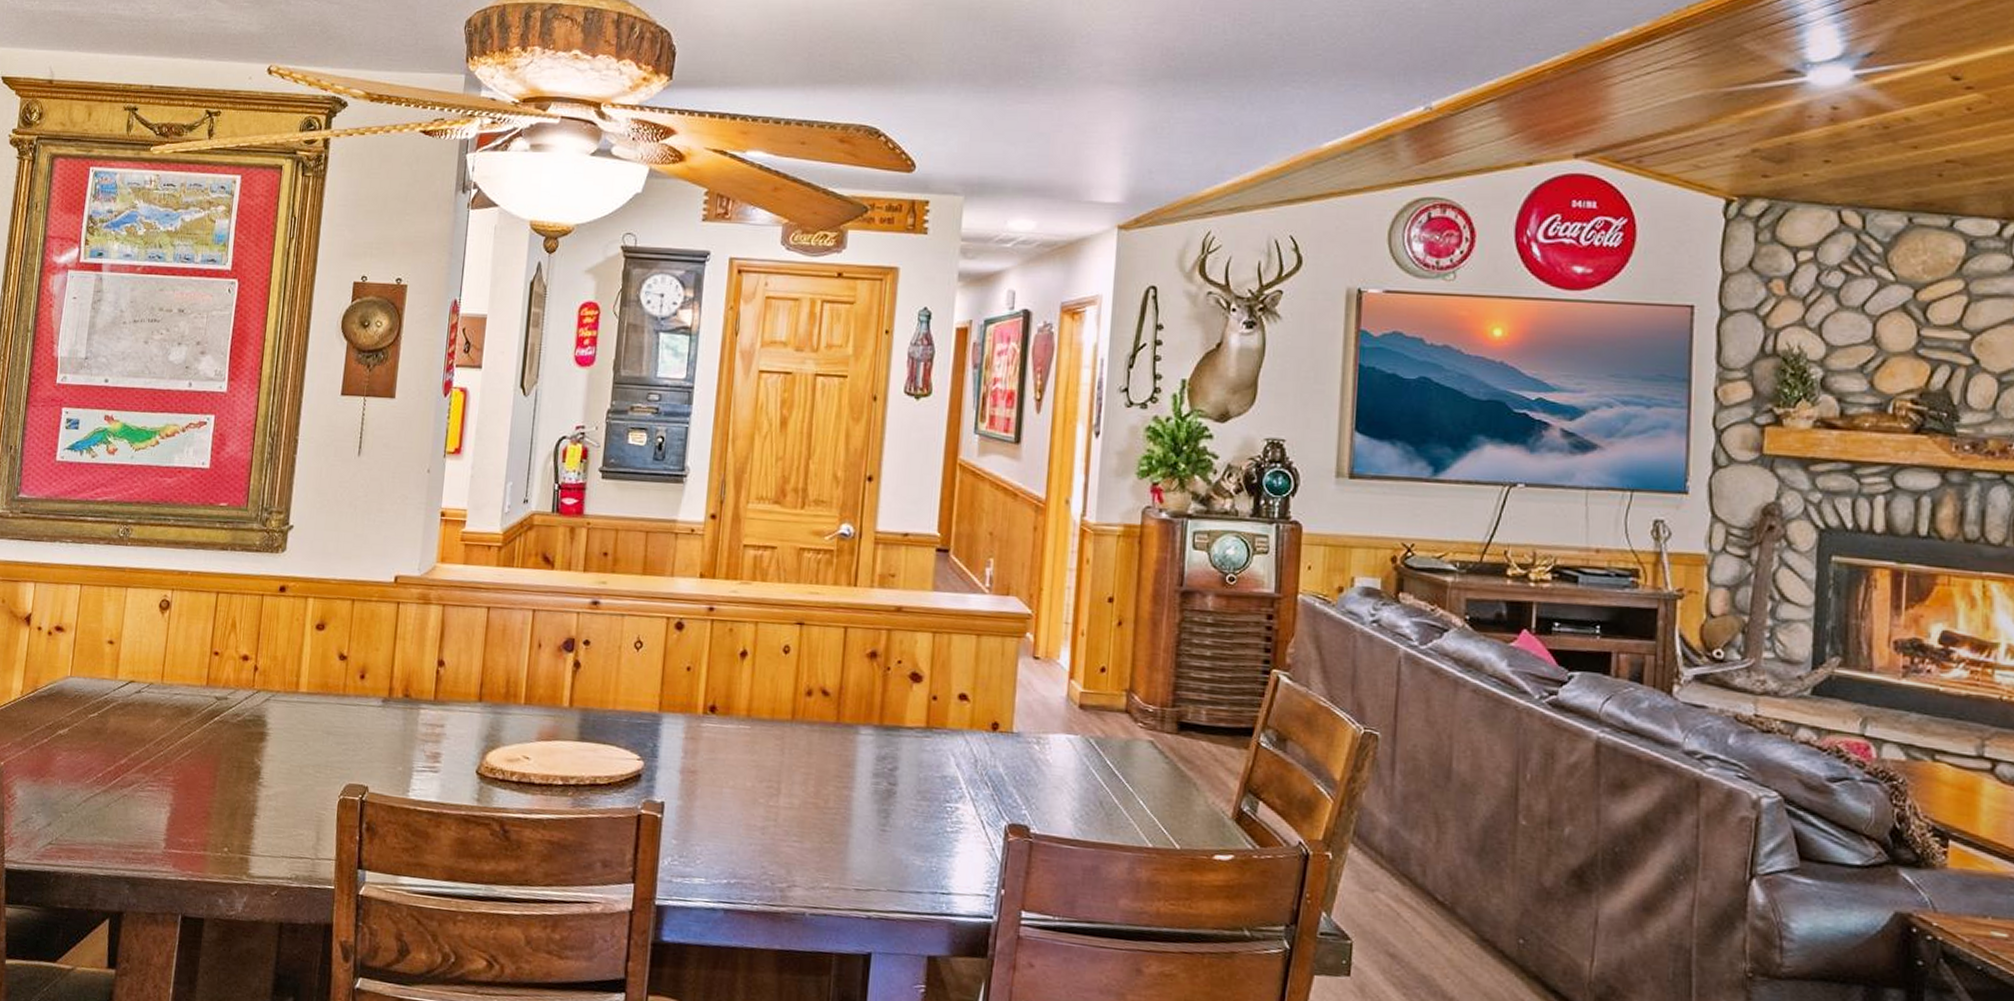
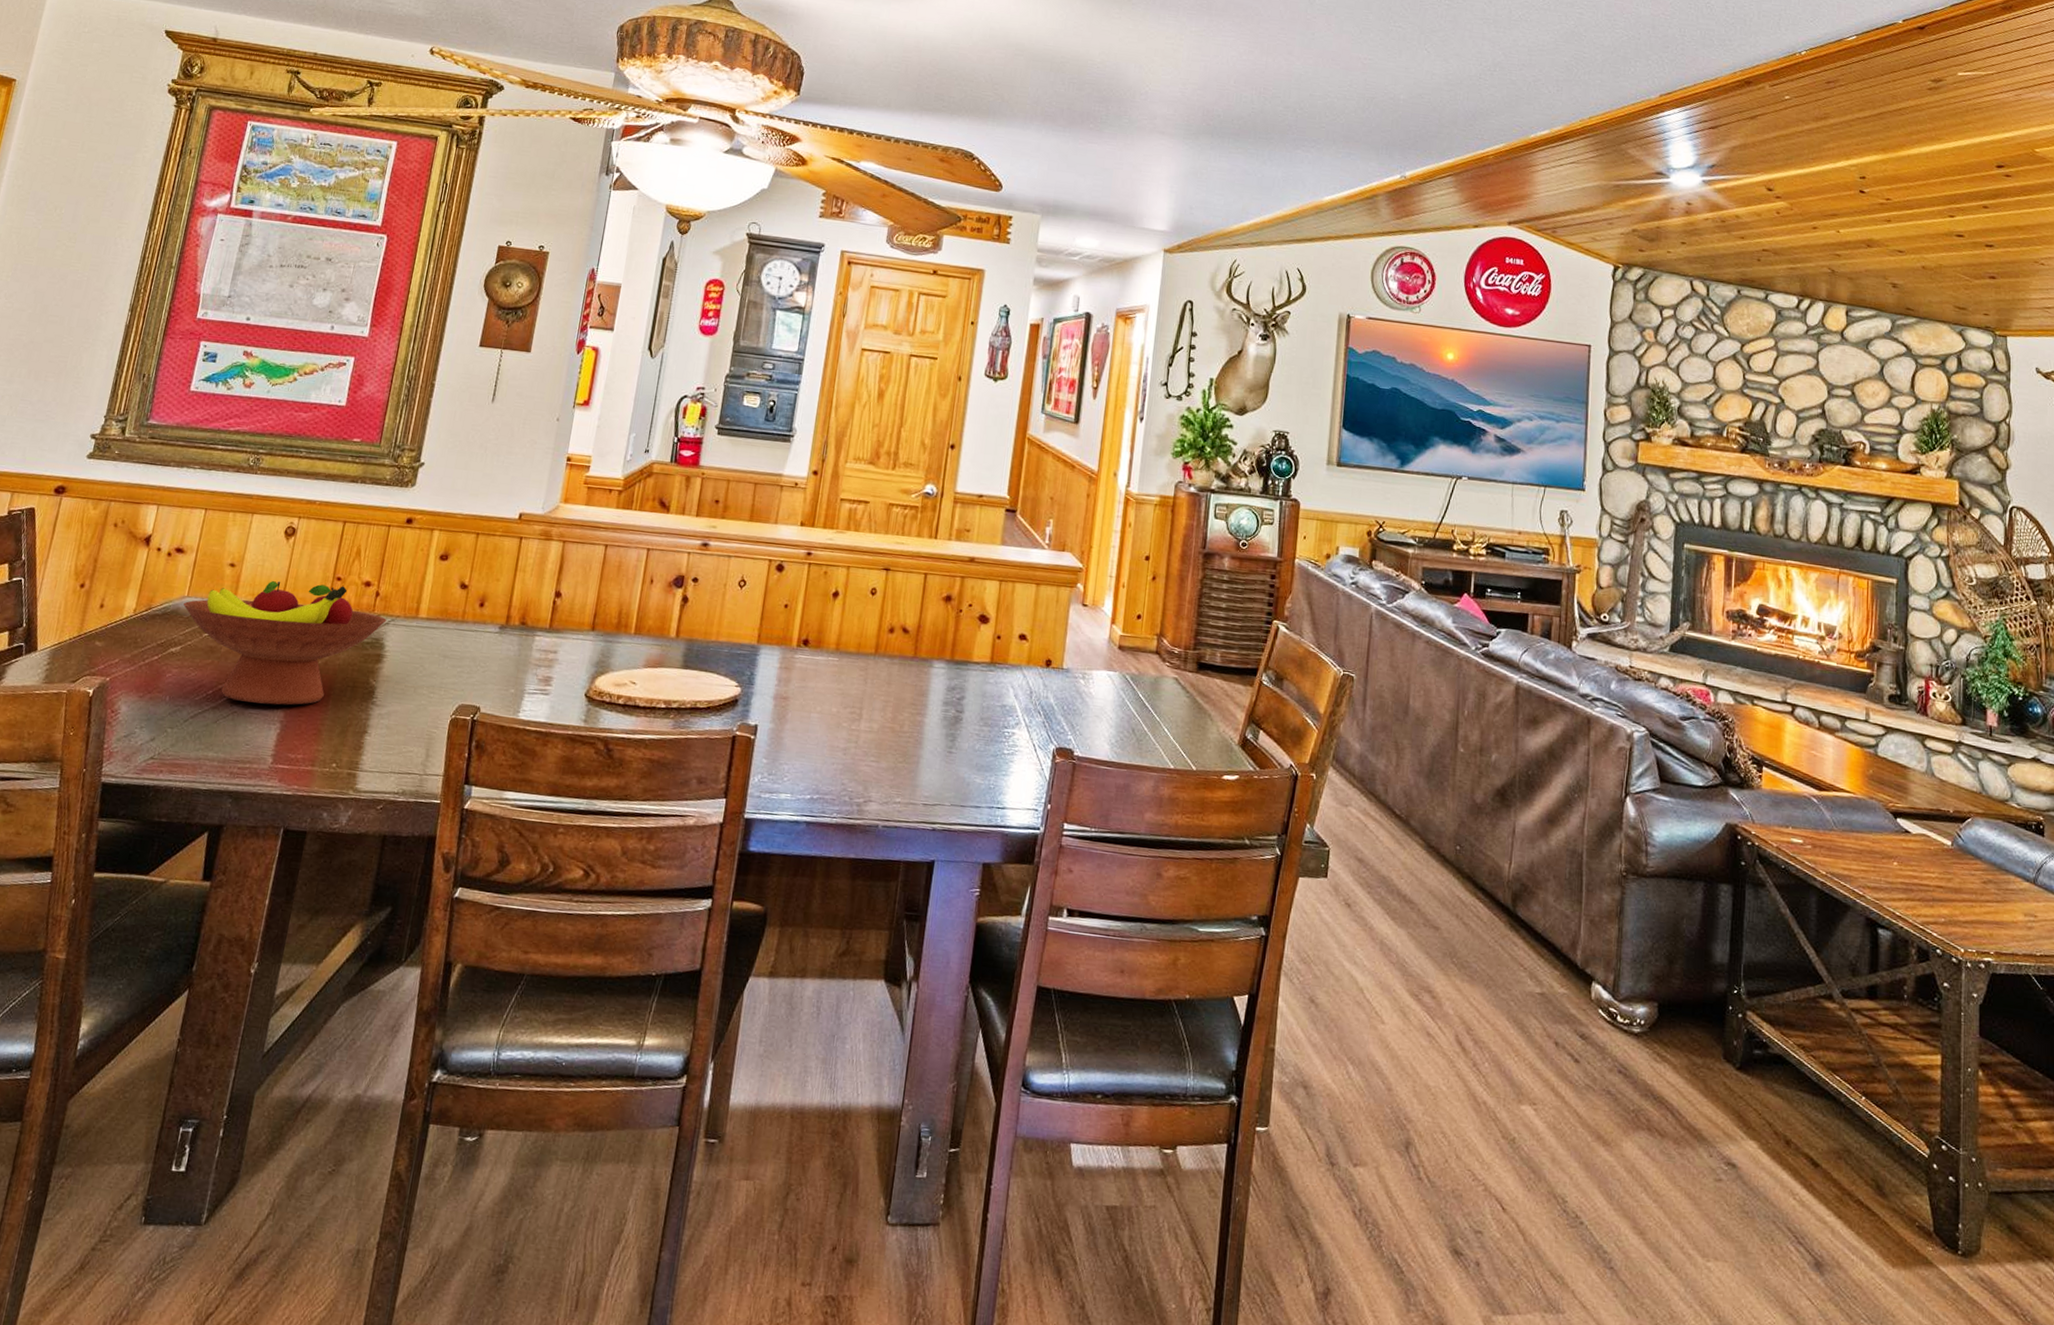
fruit bowl: none [66,657,267,788] -> present [183,581,387,705]

